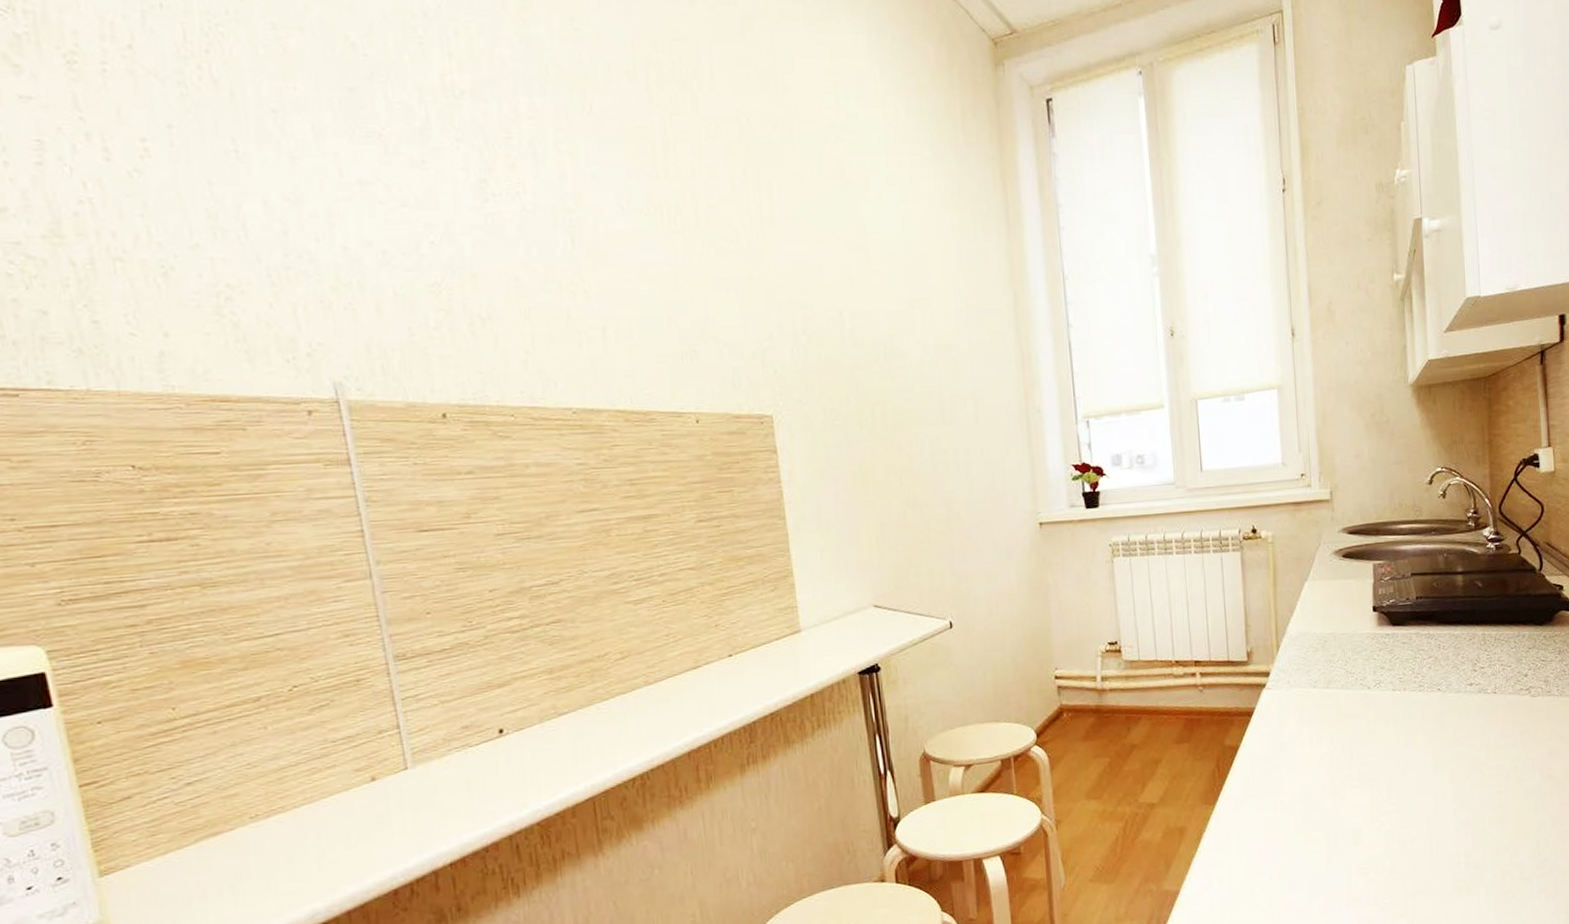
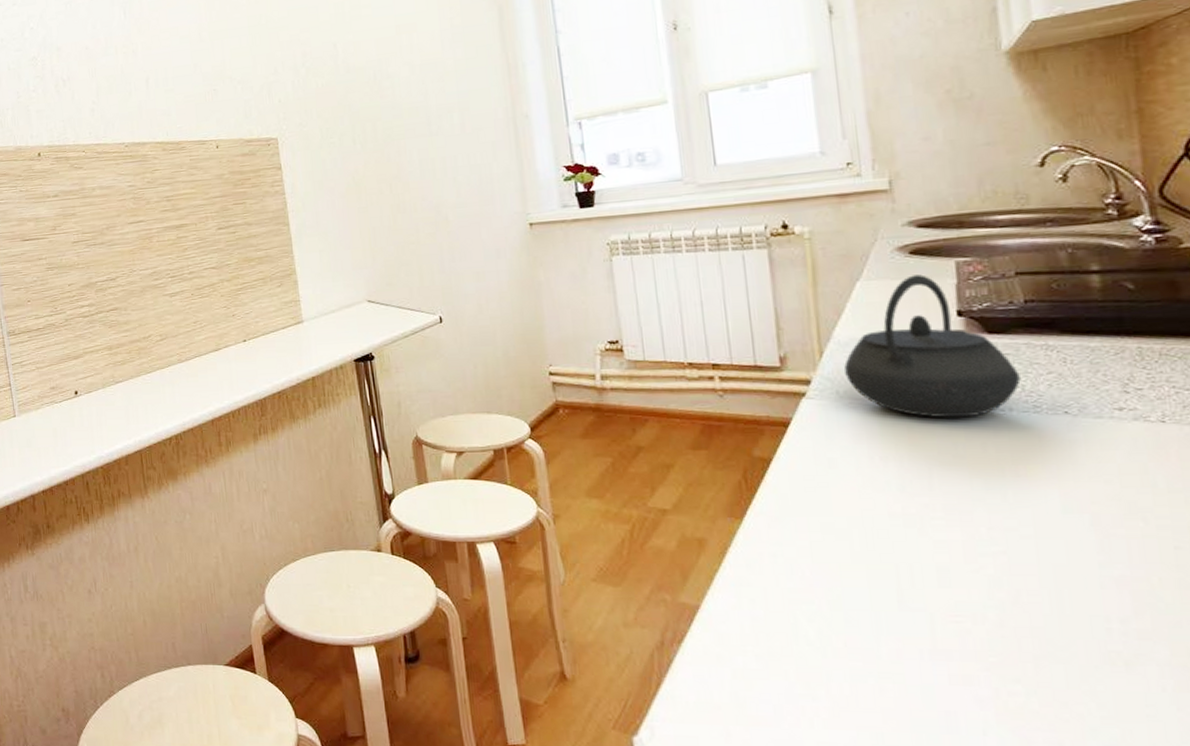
kettle: none [1294,575,1412,700] -> present [844,274,1021,418]

